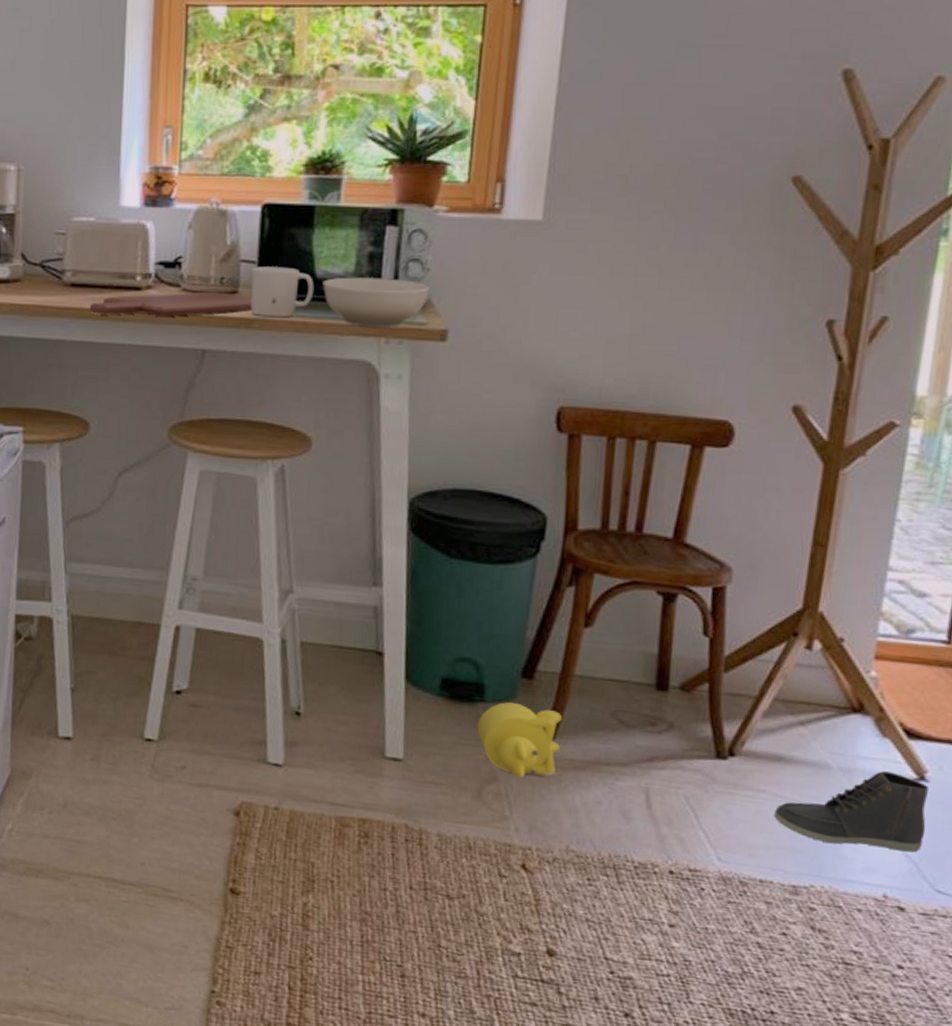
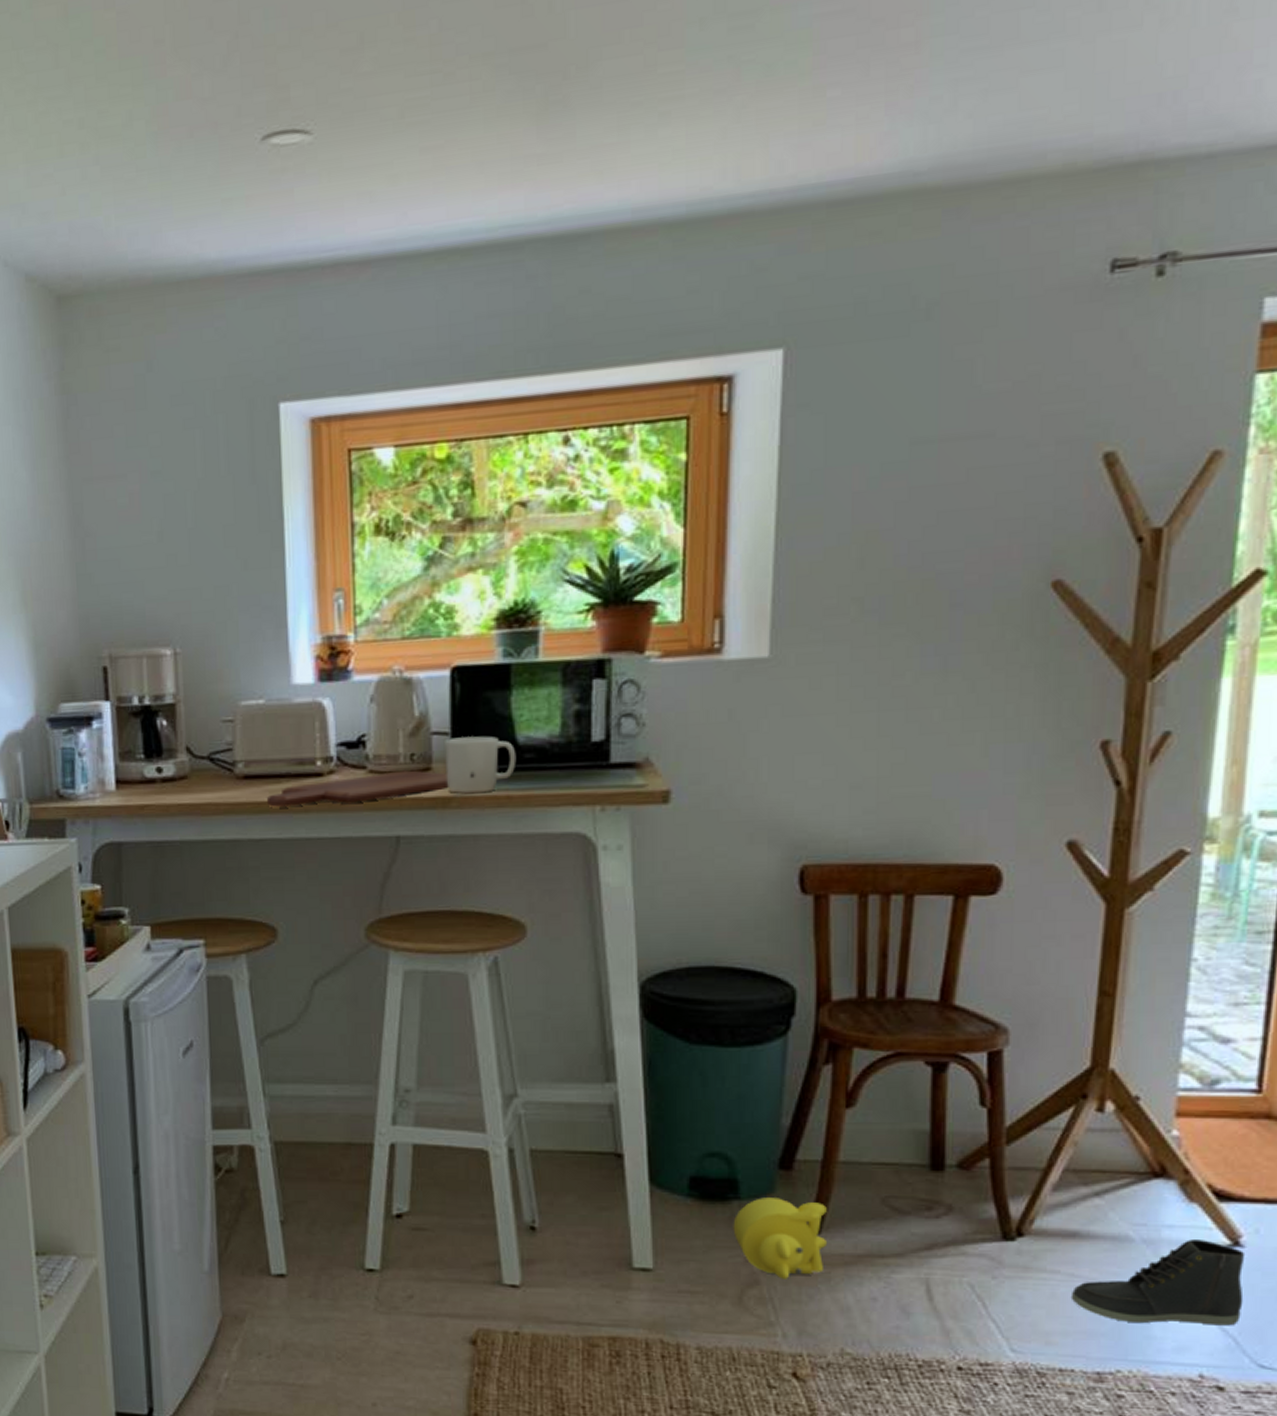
bowl: present [323,277,430,327] -> none [526,738,647,795]

